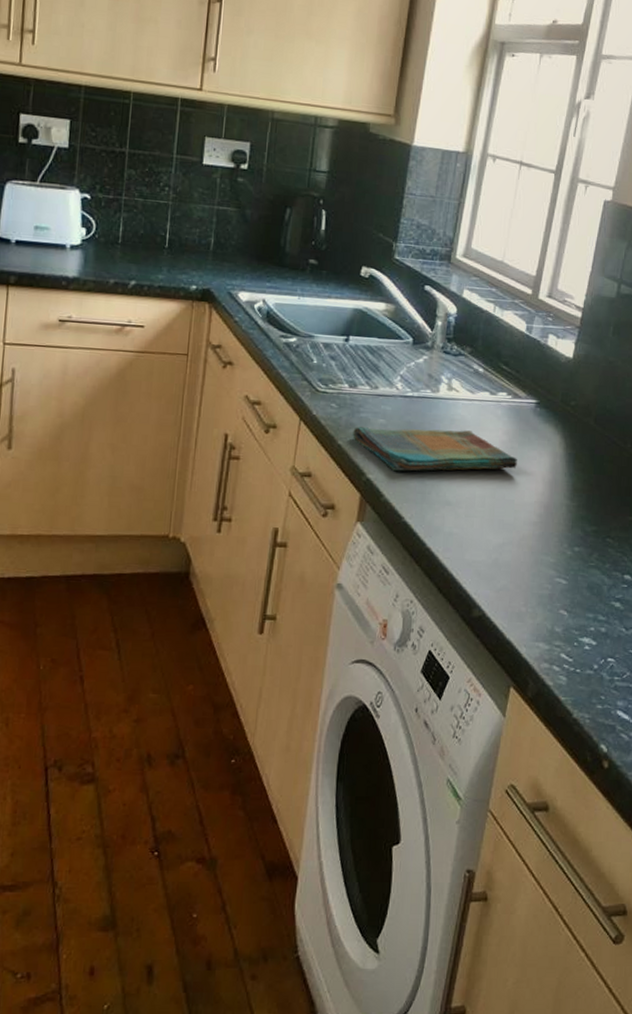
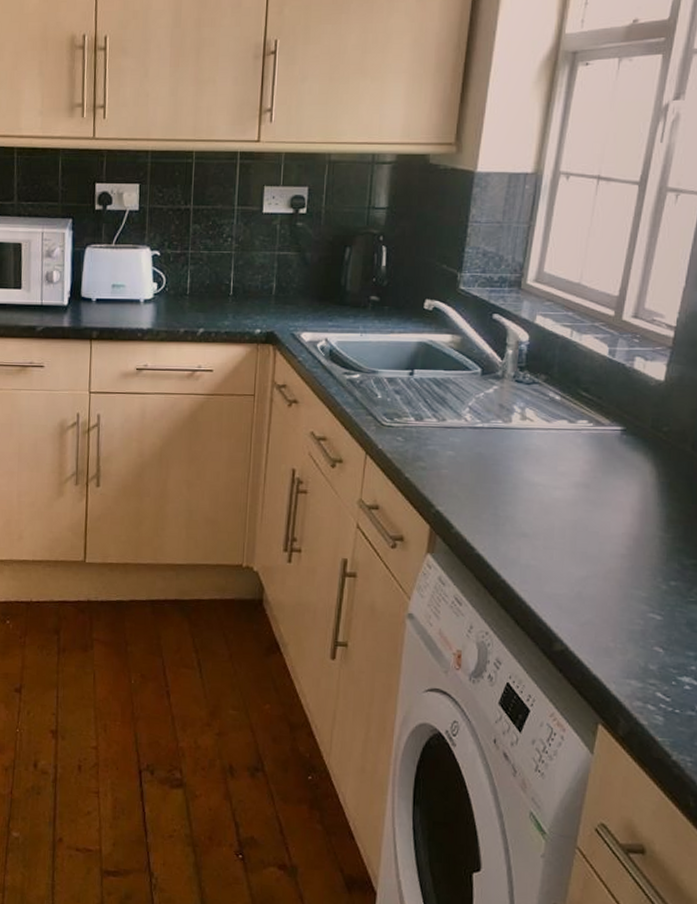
dish towel: present [353,426,518,472] -> none [420,458,602,503]

